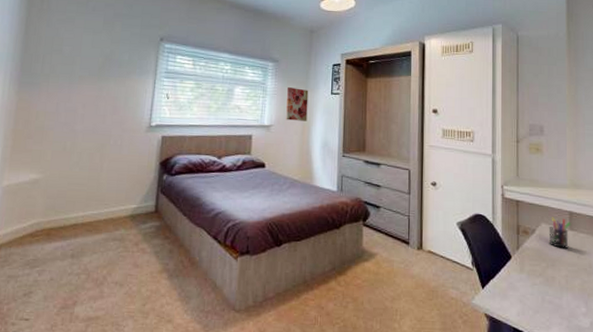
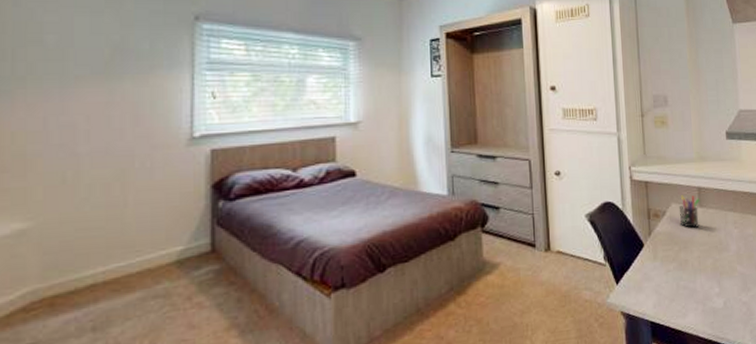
wall art: present [286,87,309,121] -> none [376,72,404,114]

